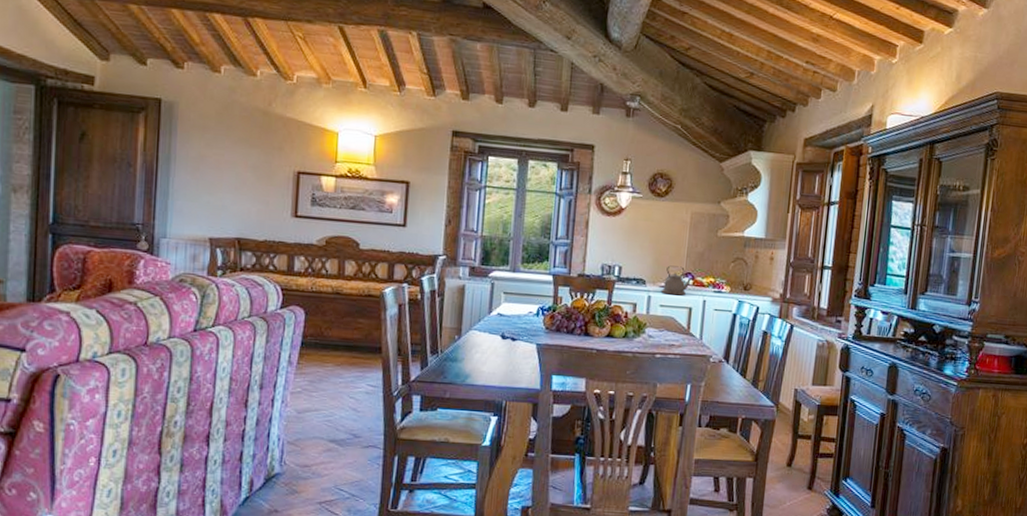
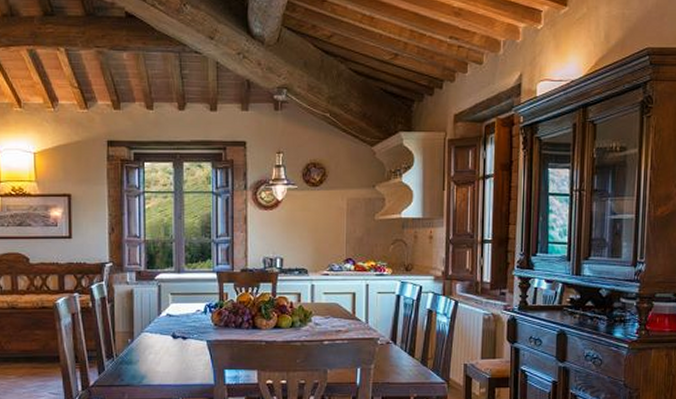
kettle: present [660,265,692,296] -> none [323,253,353,282]

